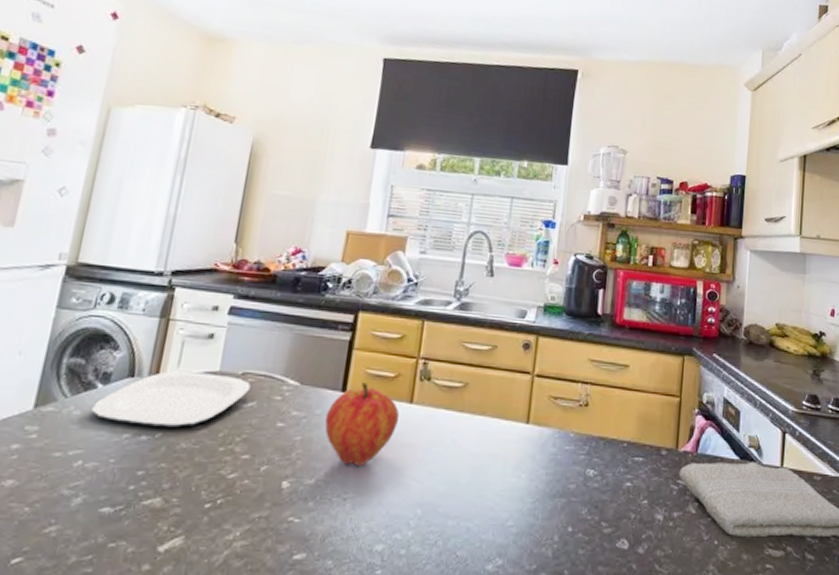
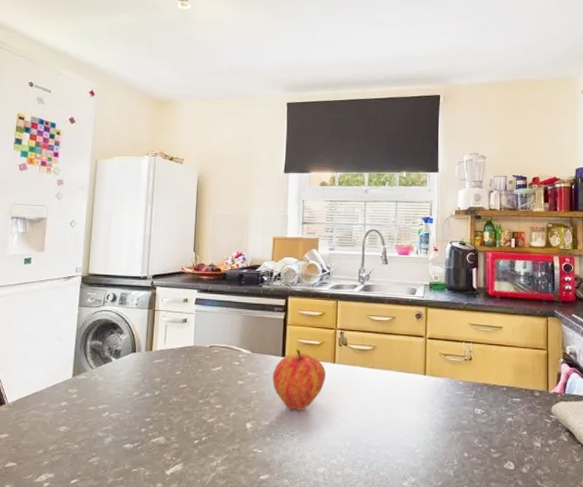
plate: present [91,371,251,428] -> none [110,347,216,387]

